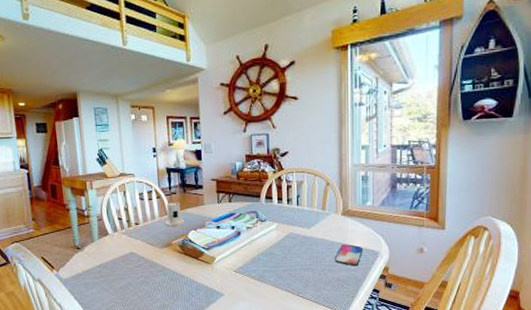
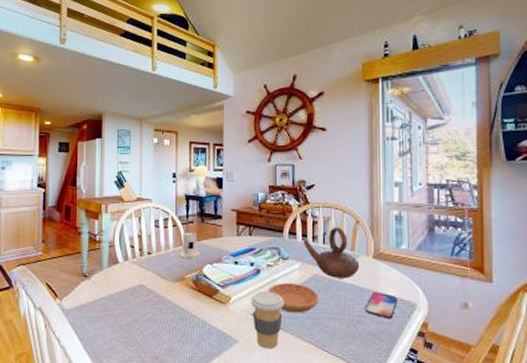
coffee cup: none [234,250,264,299] -> present [251,291,285,349]
saucer: none [248,241,294,267] -> present [268,282,318,313]
teapot: none [279,189,330,235] -> present [303,226,360,279]

